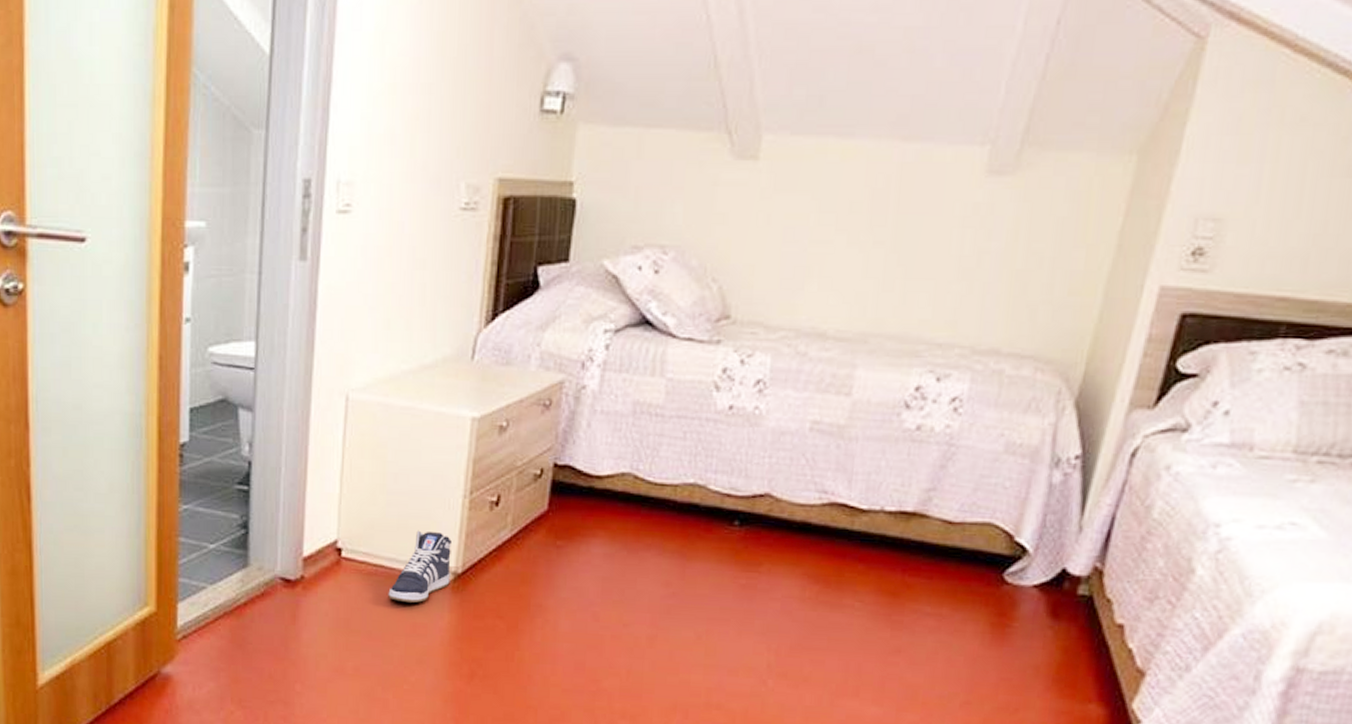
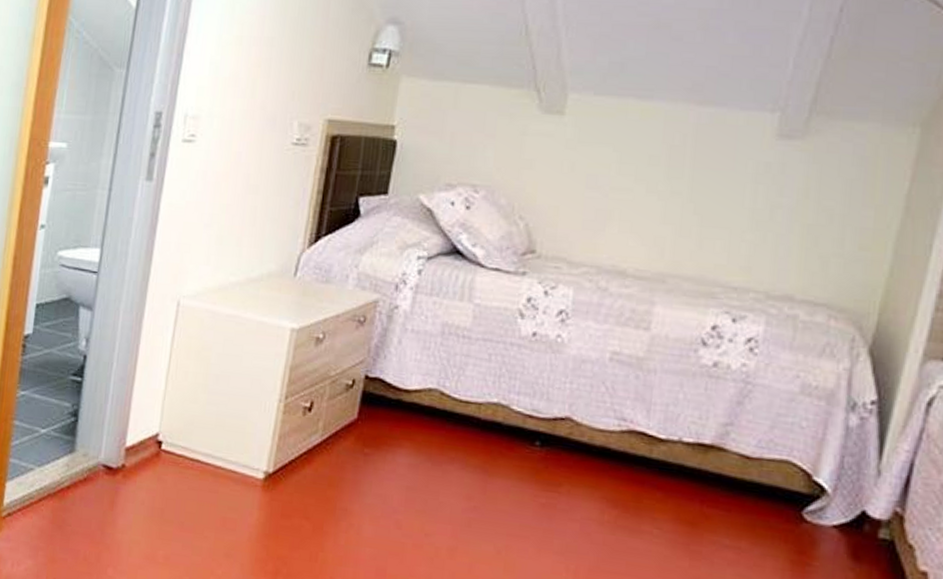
sneaker: present [388,530,451,603] -> none [202,429,265,498]

